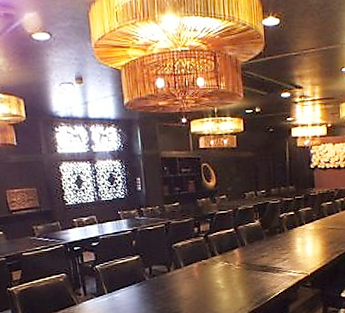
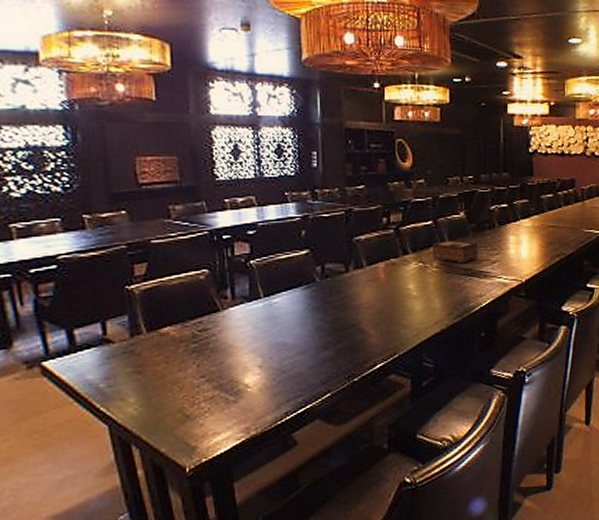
tissue box: none [233,243,272,262] -> present [431,240,479,263]

